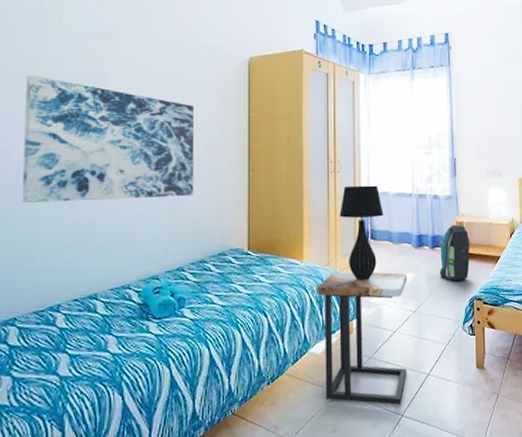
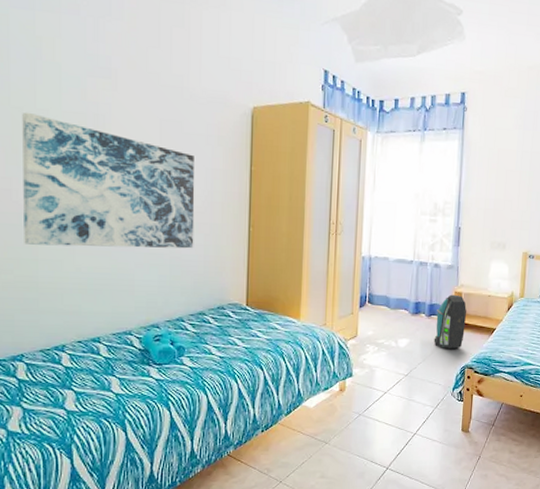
side table: present [317,272,407,406] -> none [312,333,401,460]
table lamp: present [339,185,384,281] -> none [338,248,383,343]

